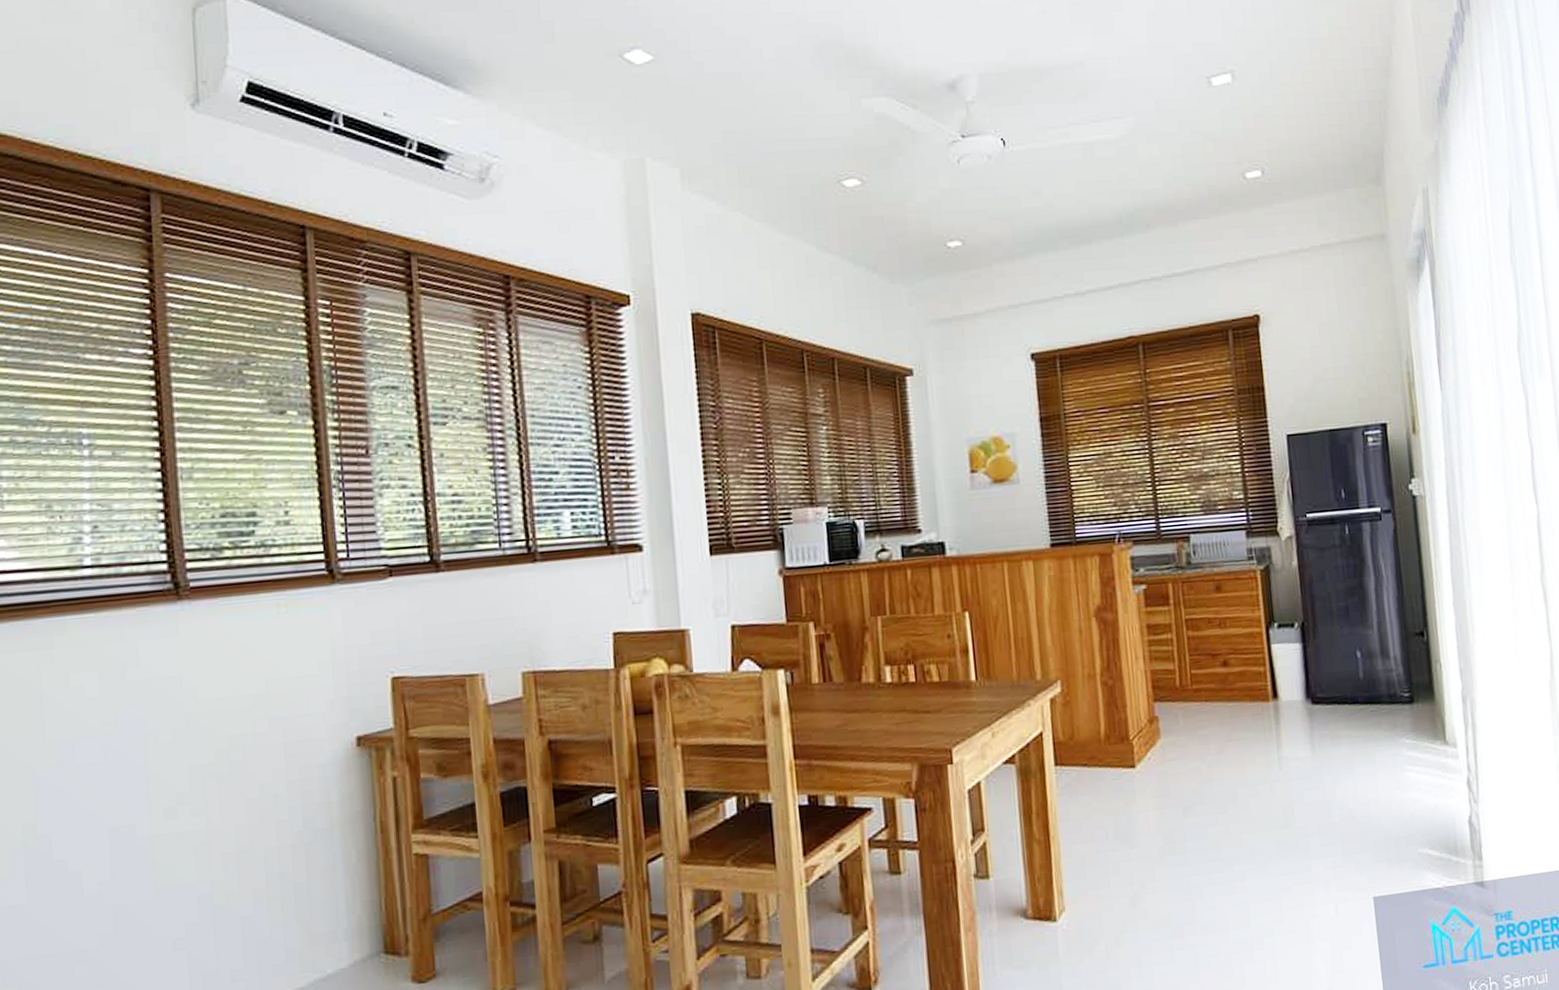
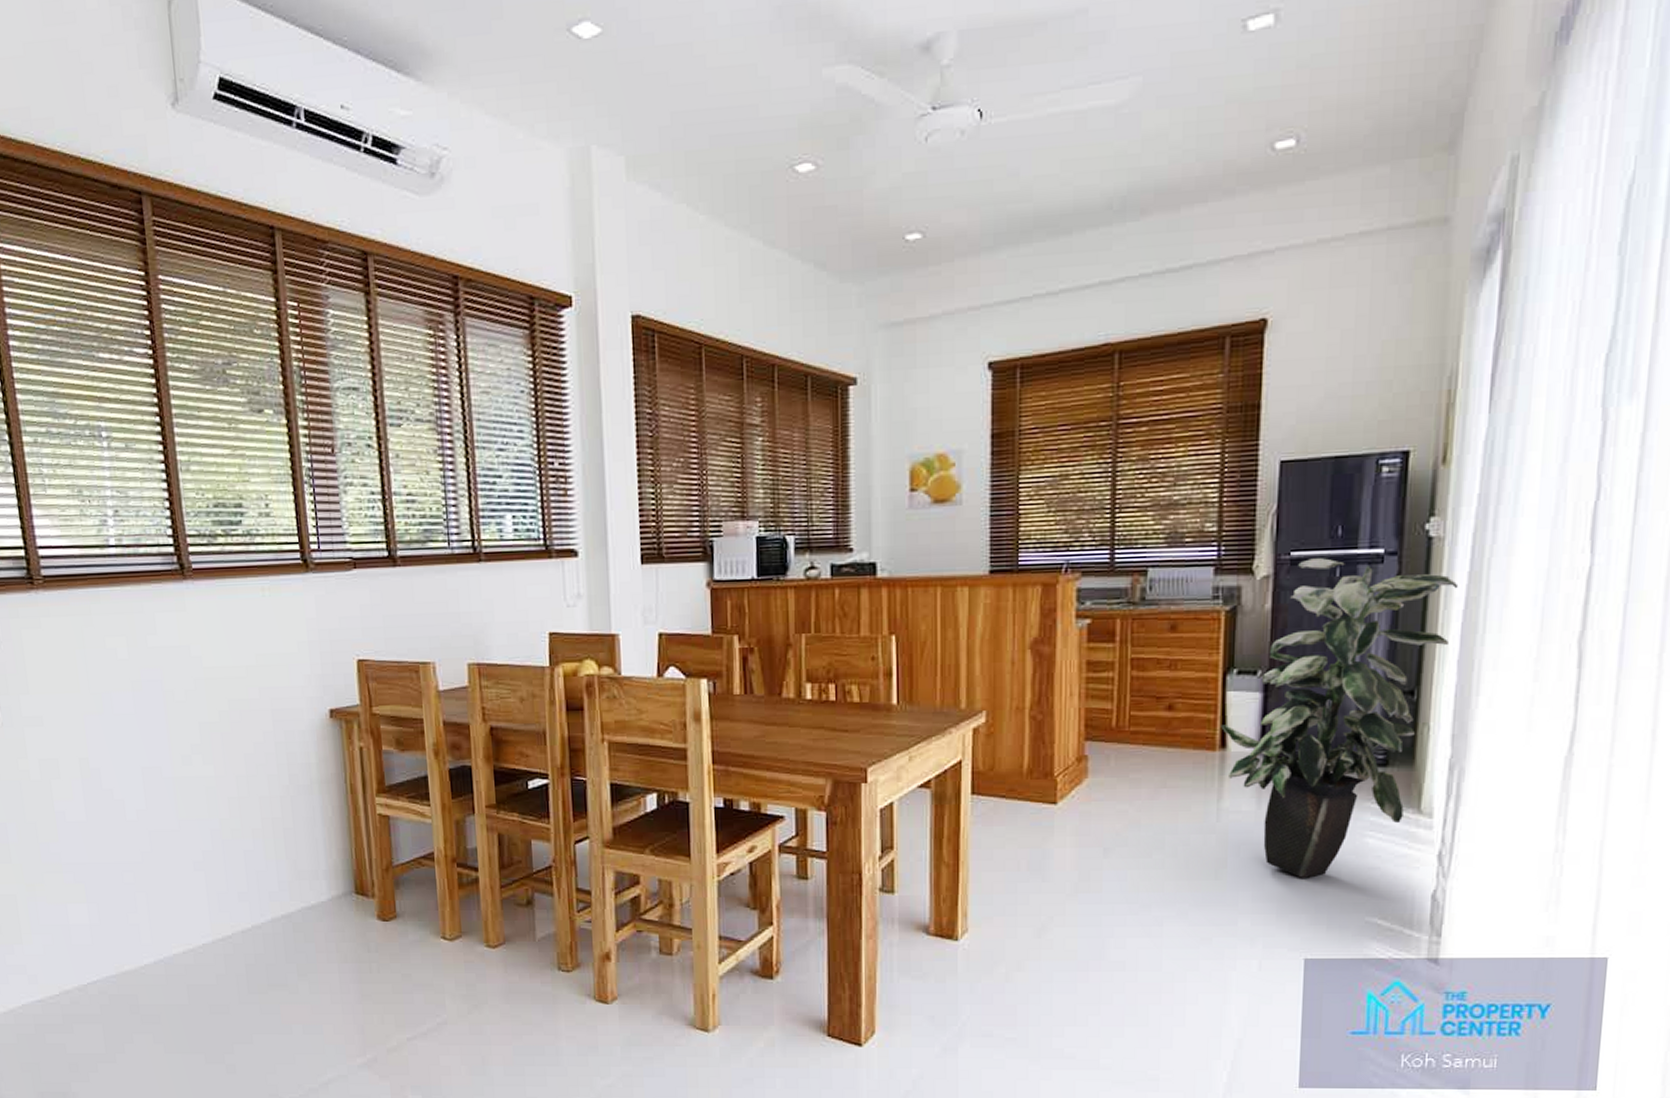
indoor plant: none [1270,518,1443,818] -> present [1221,558,1459,878]

